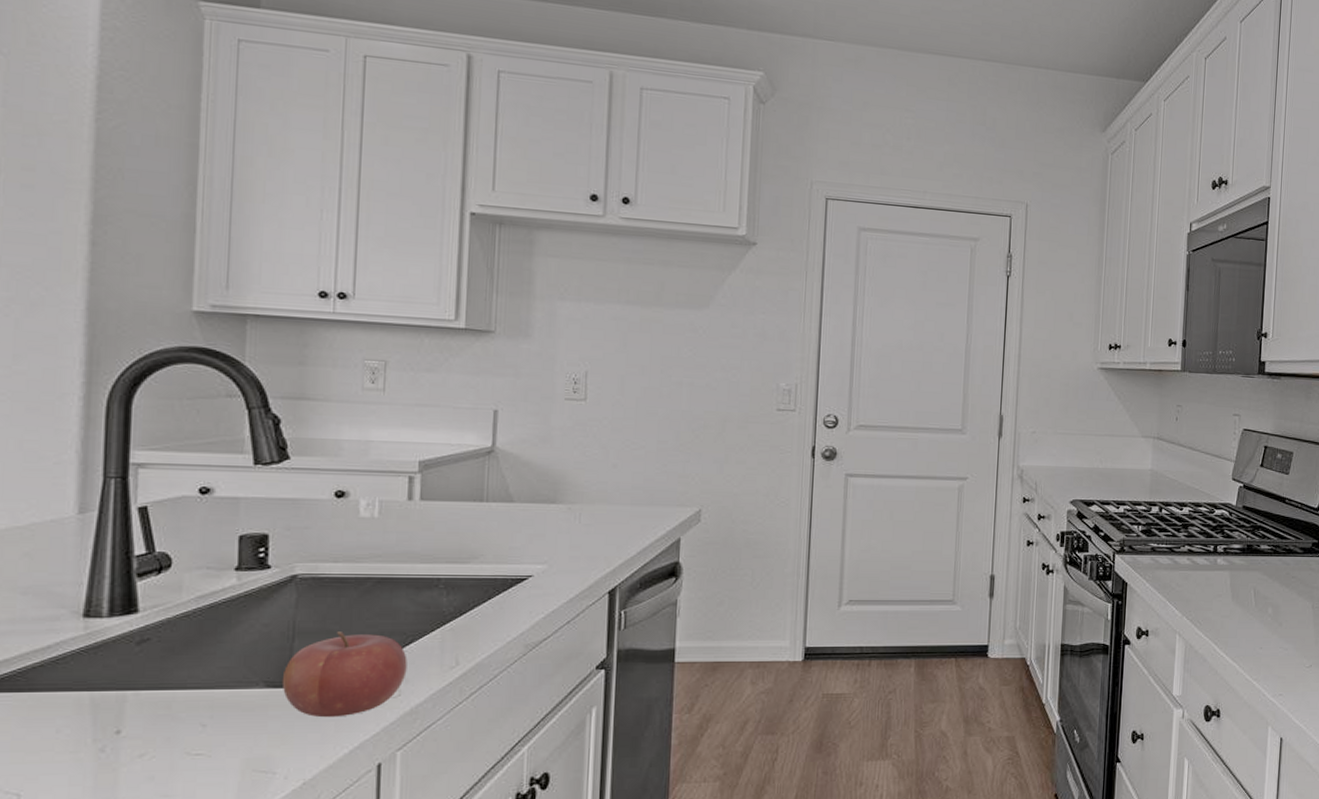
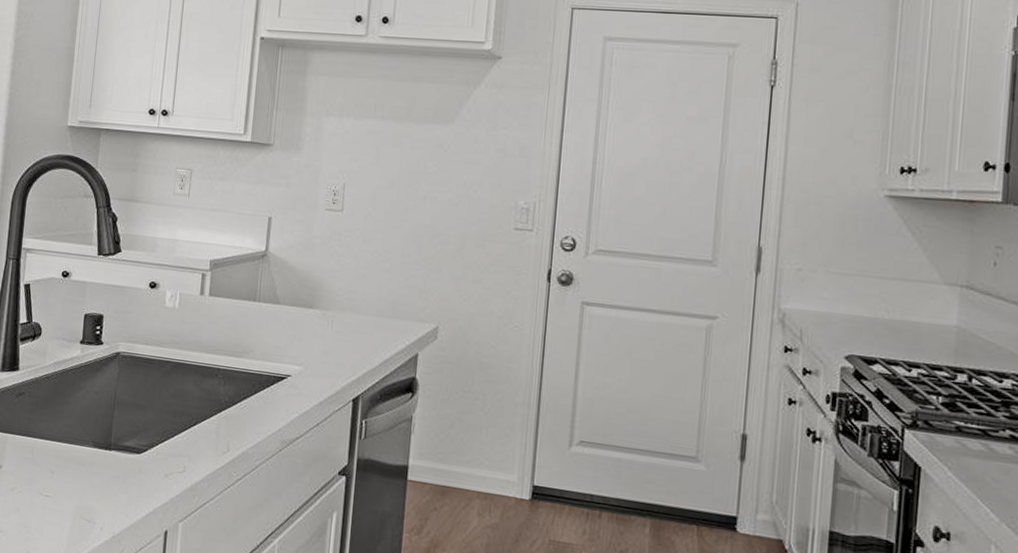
fruit: present [281,632,407,718] -> none [104,406,192,483]

